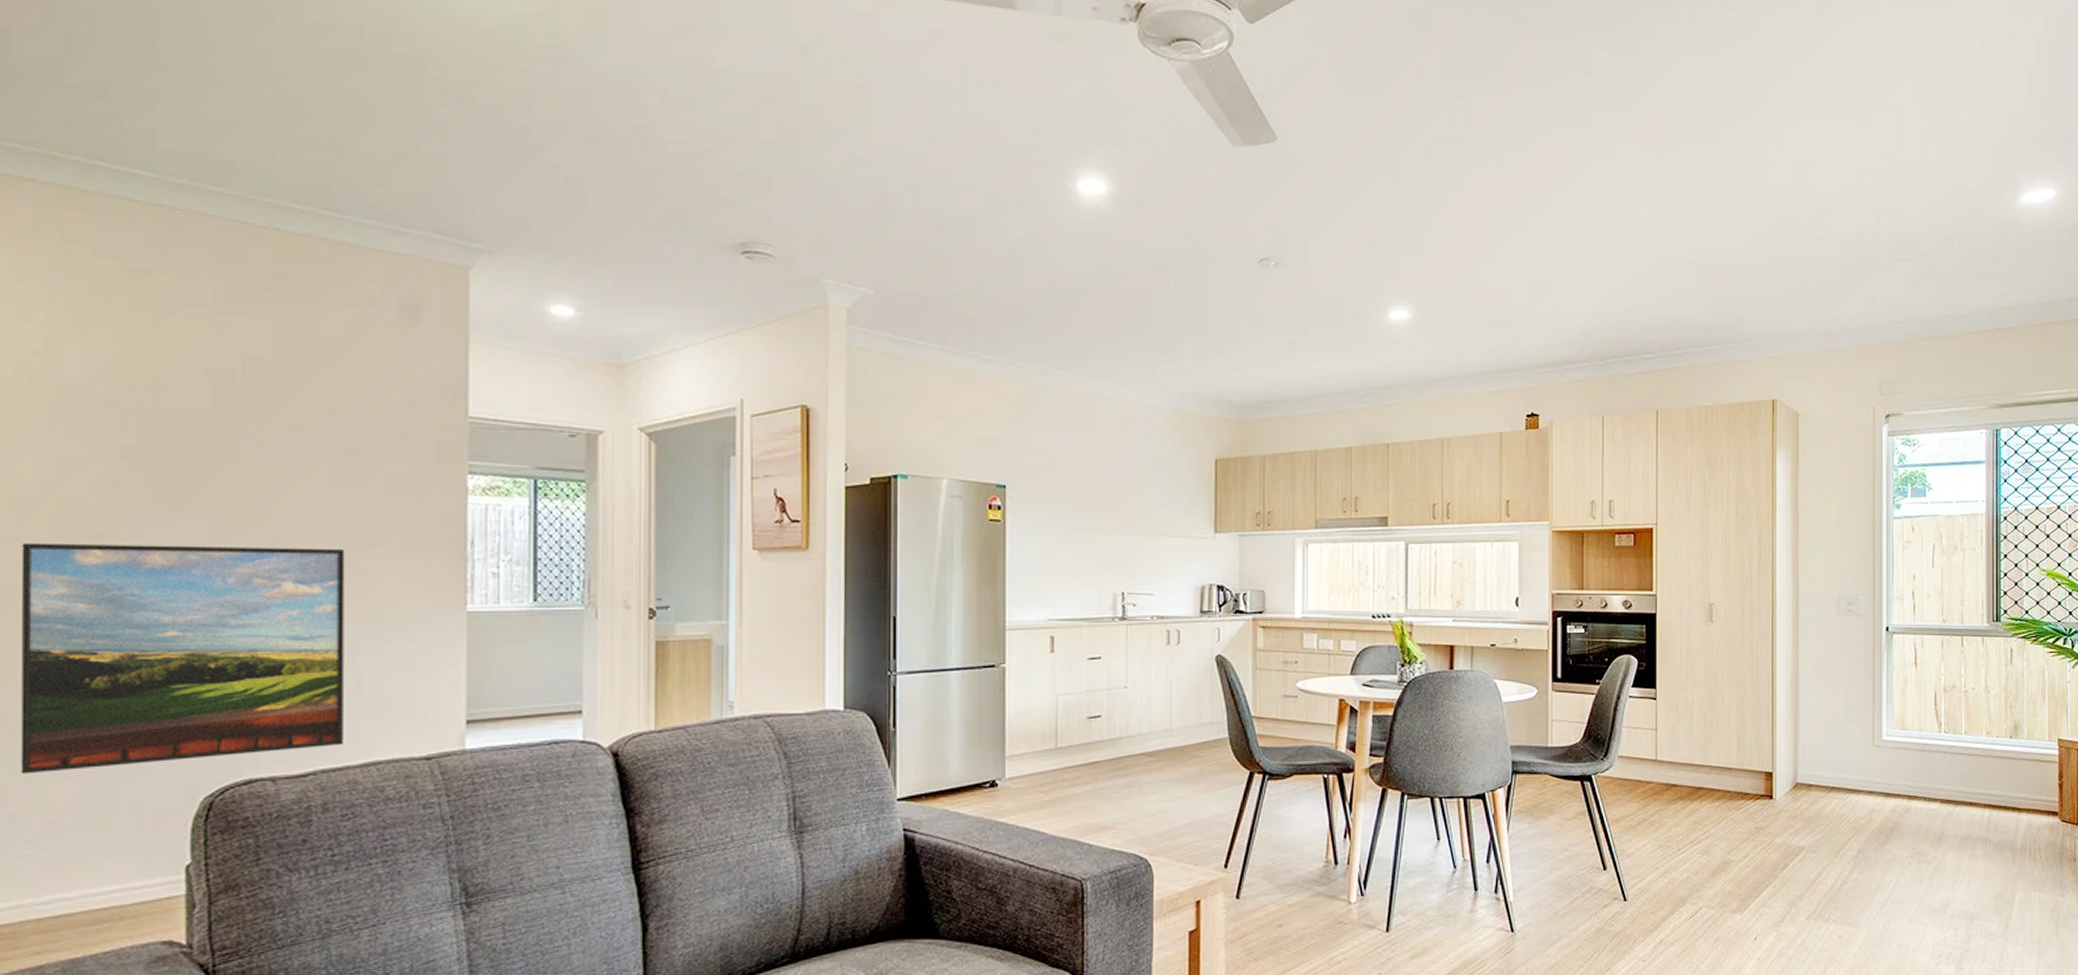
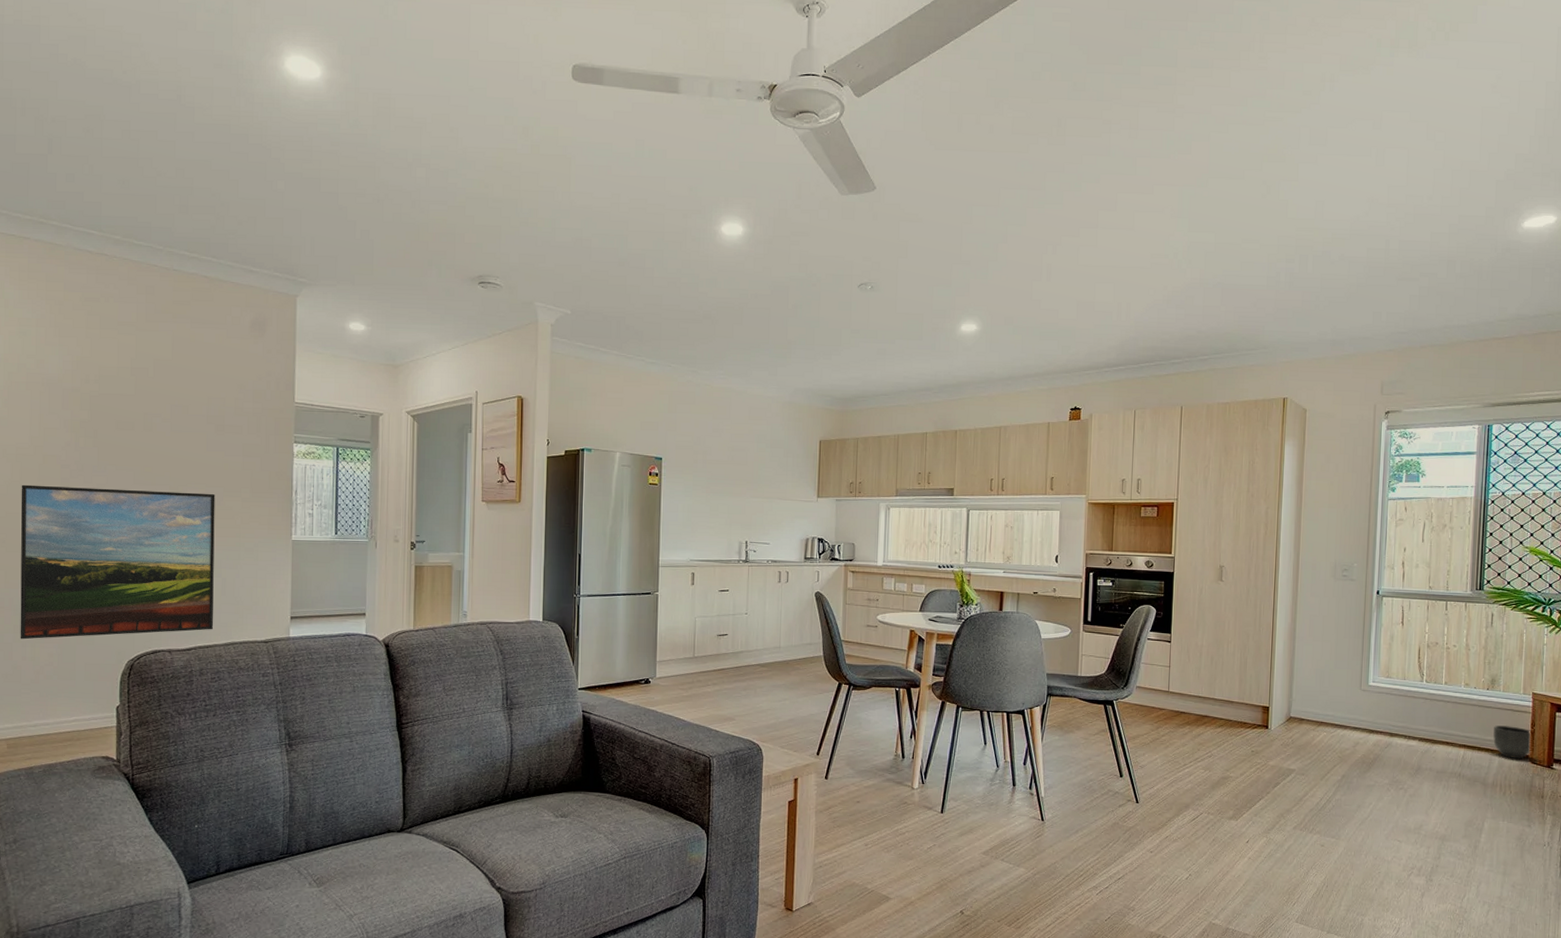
planter: none [2019,779,2060,818] -> present [1493,725,1531,759]

